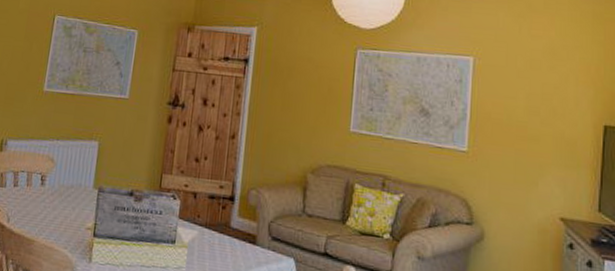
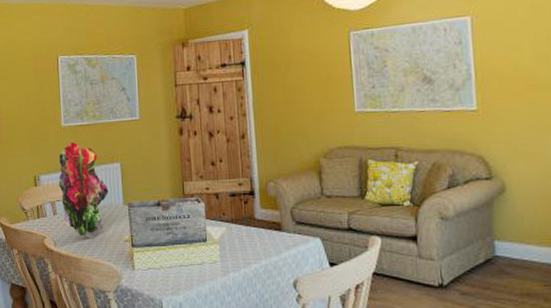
bouquet: none [24,110,81,220] -> present [58,142,109,239]

